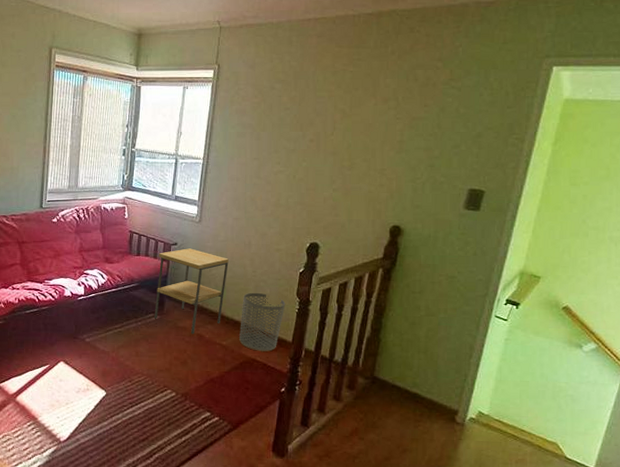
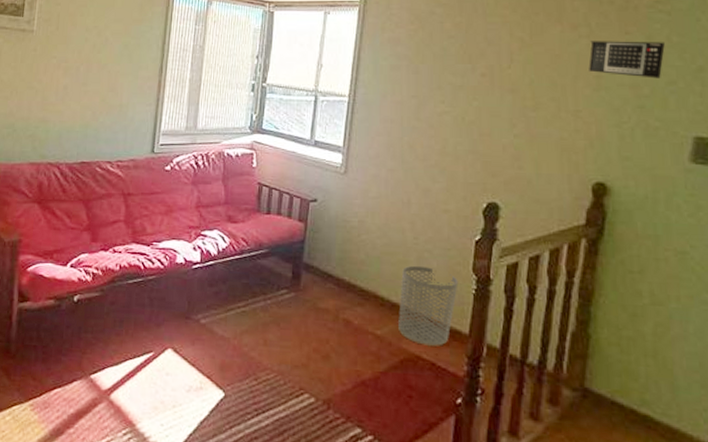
side table: present [154,248,229,334] -> none [288,206,383,319]
calendar: none [394,112,454,143] -> present [588,41,665,79]

